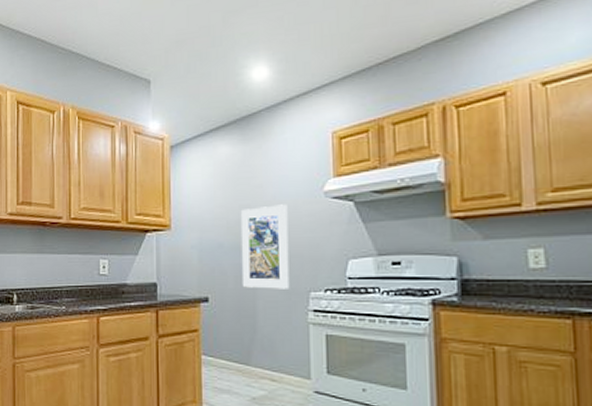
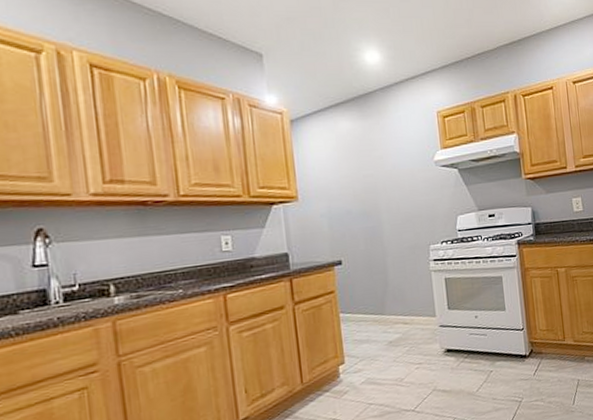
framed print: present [240,204,290,289] -> none [365,173,413,248]

